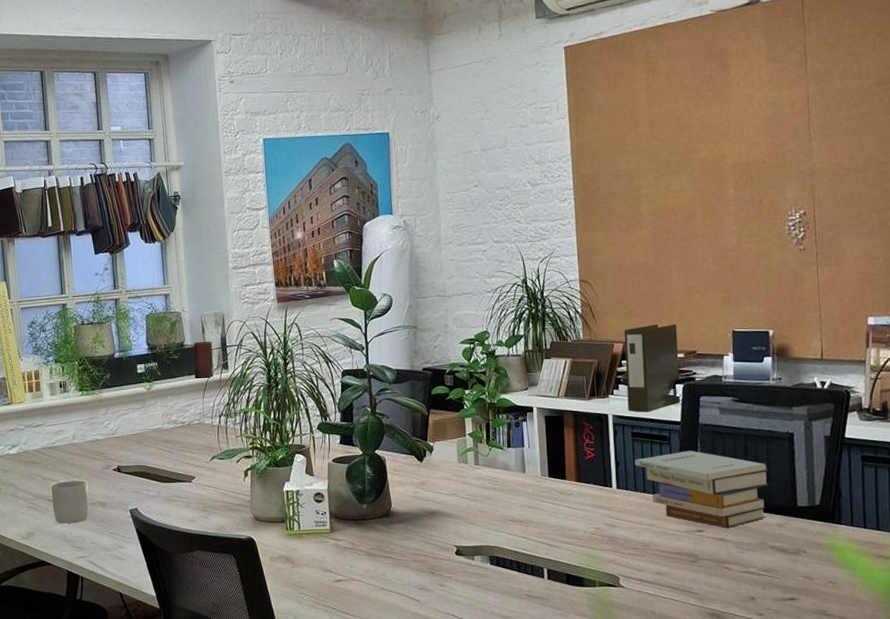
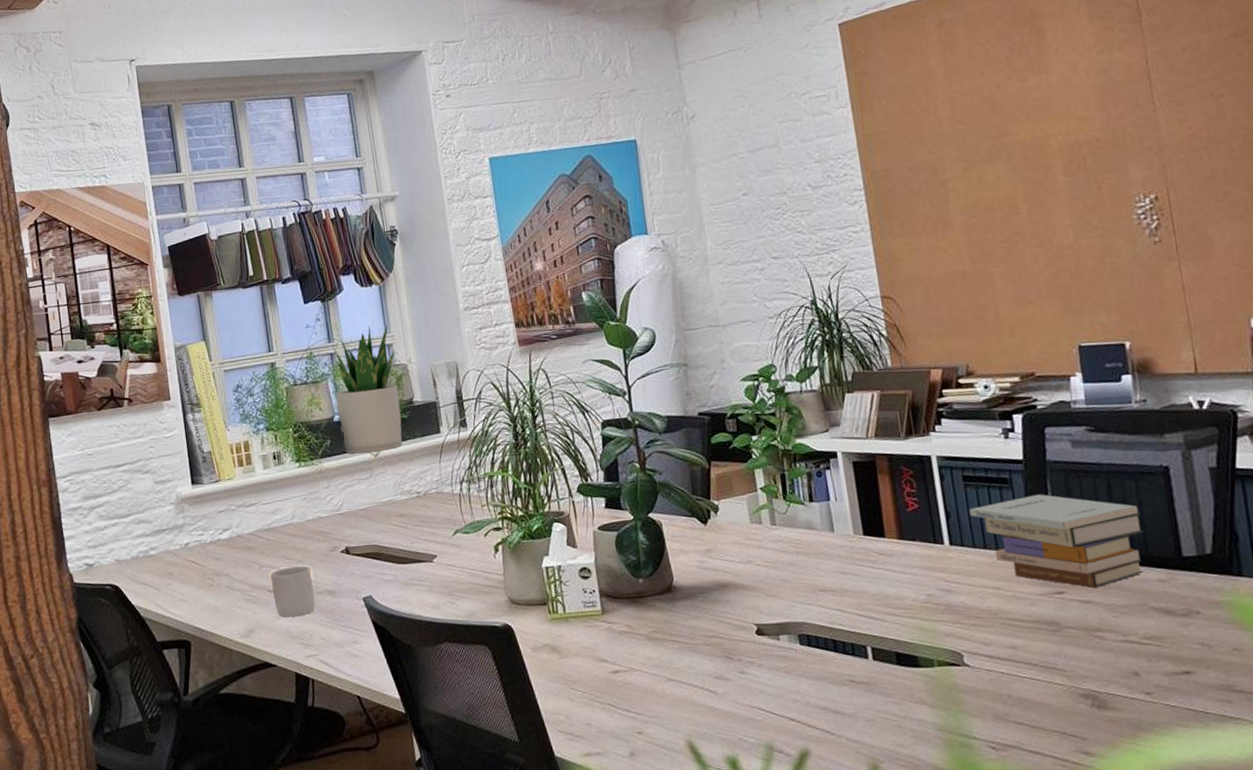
planter: none [117,277,173,387] -> present [332,325,403,454]
candle: present [193,341,213,378] -> none [424,396,450,440]
binder: present [624,324,680,412] -> none [941,341,1020,451]

